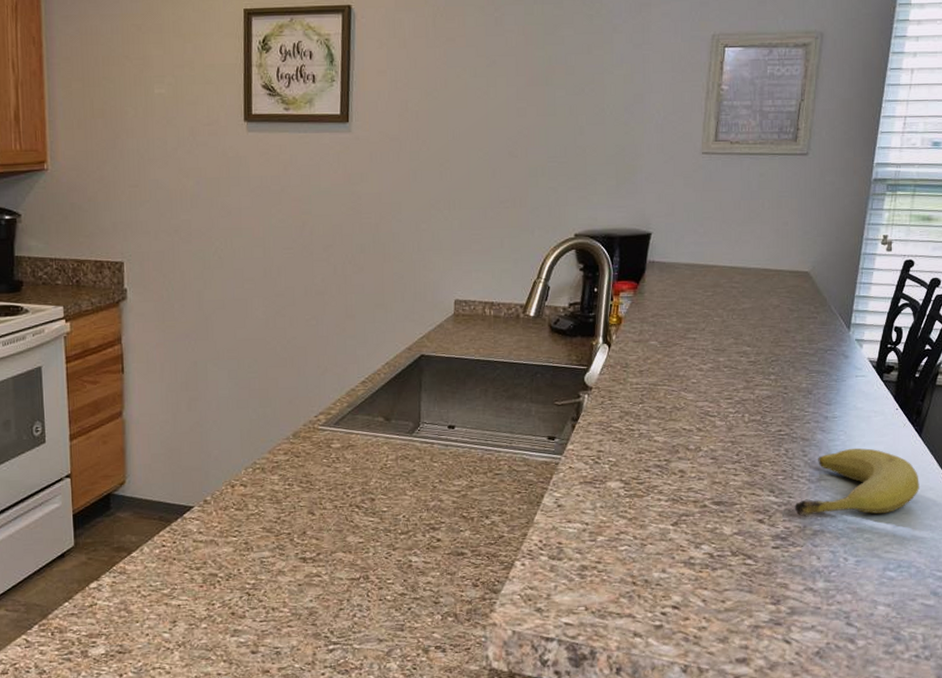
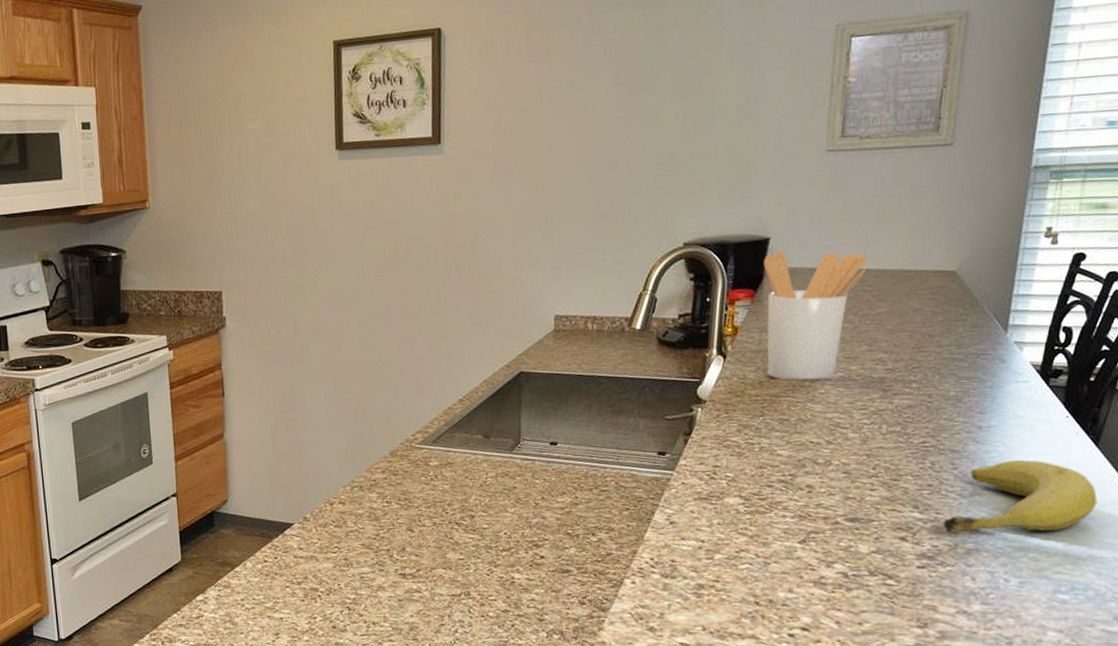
utensil holder: none [645,245,736,370] -> present [763,251,868,380]

